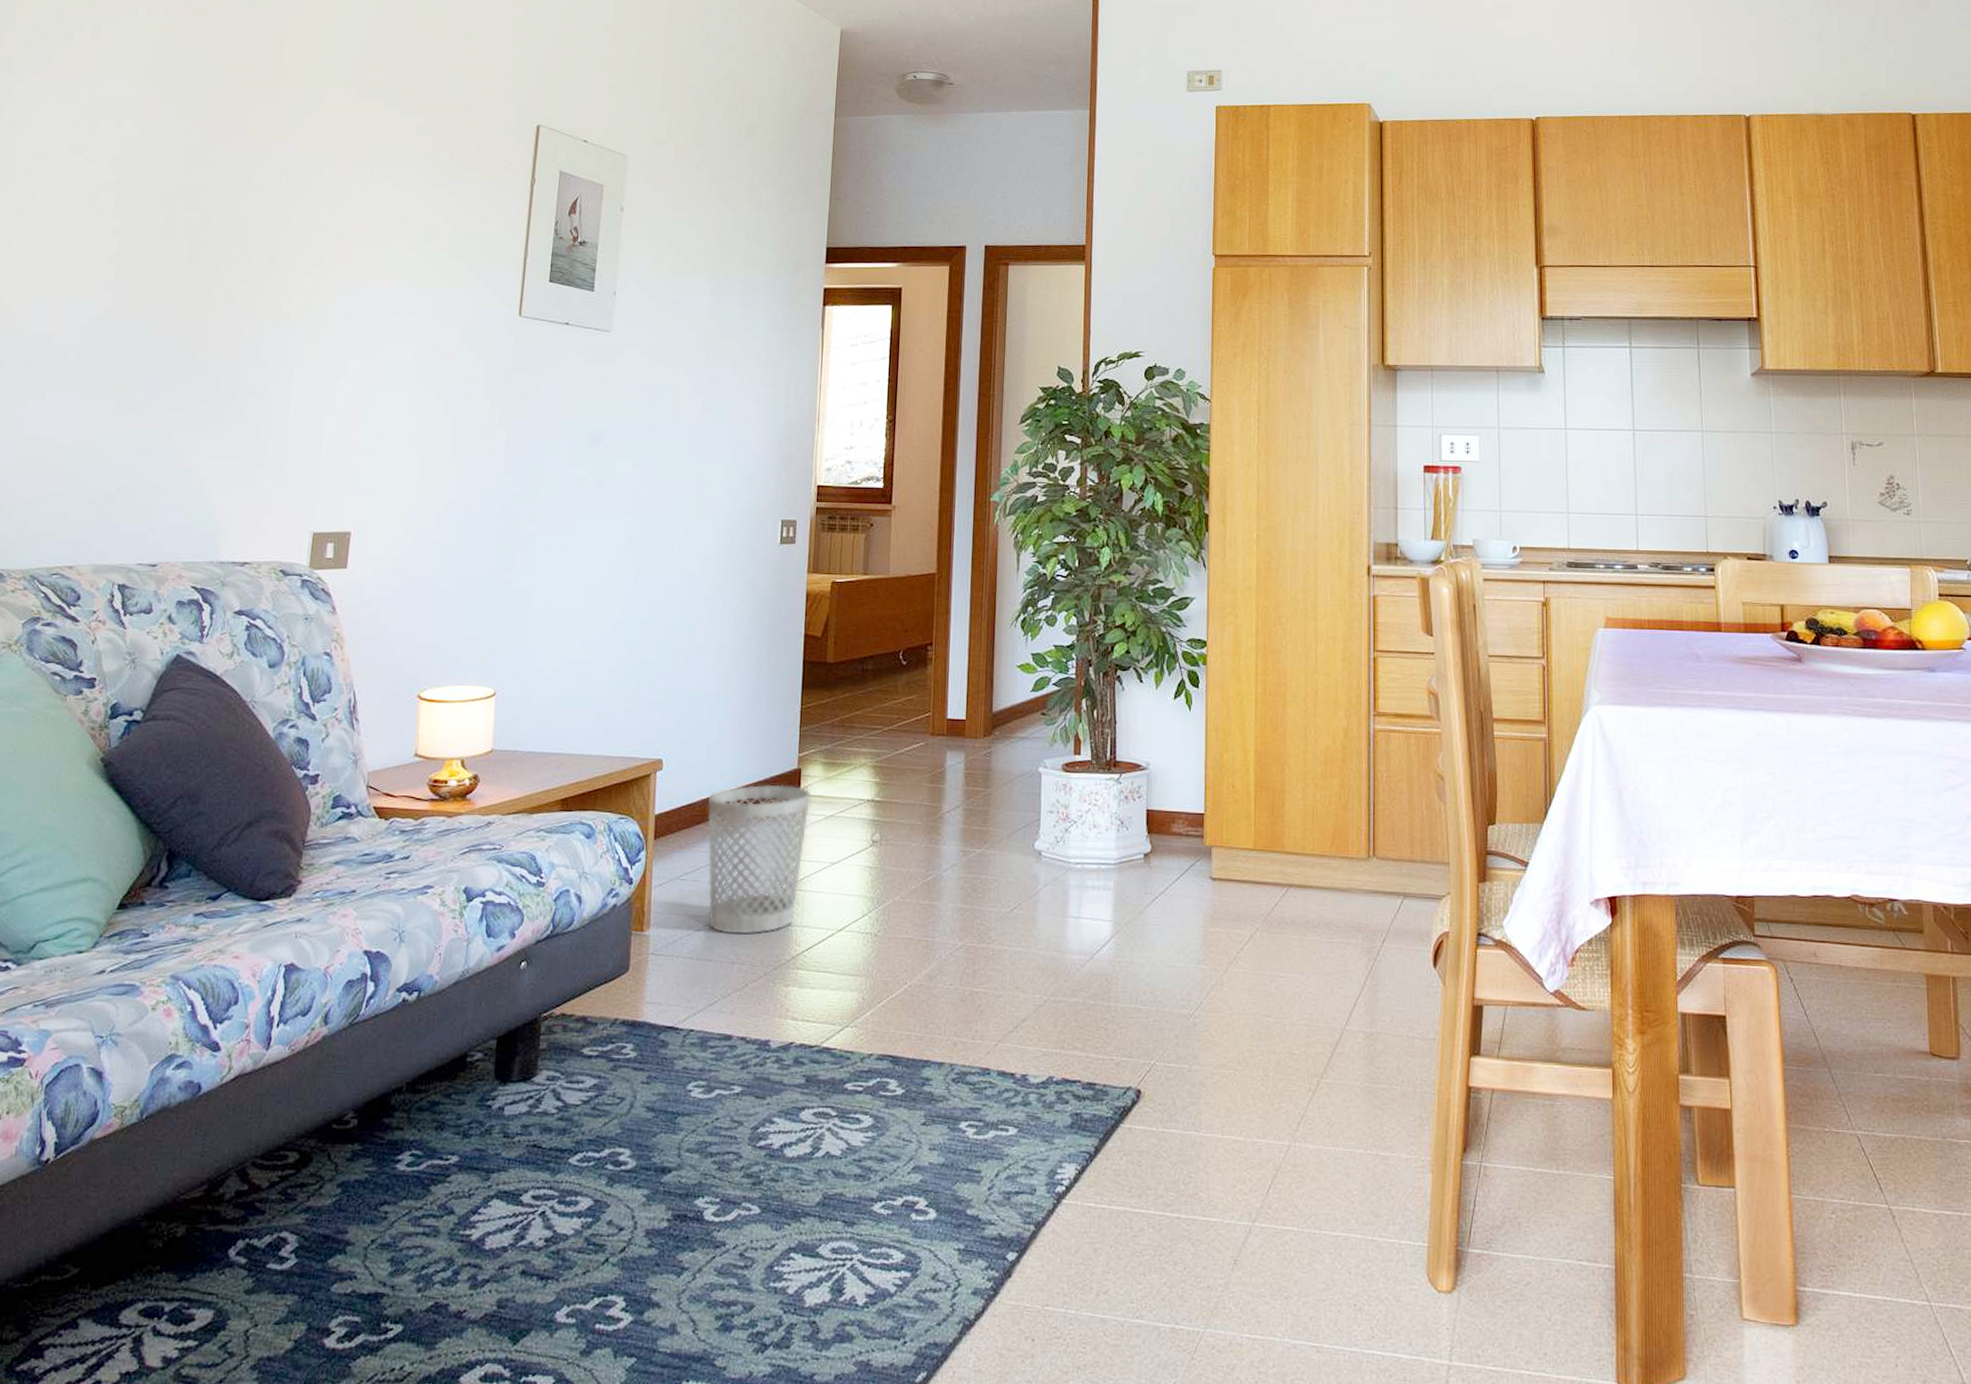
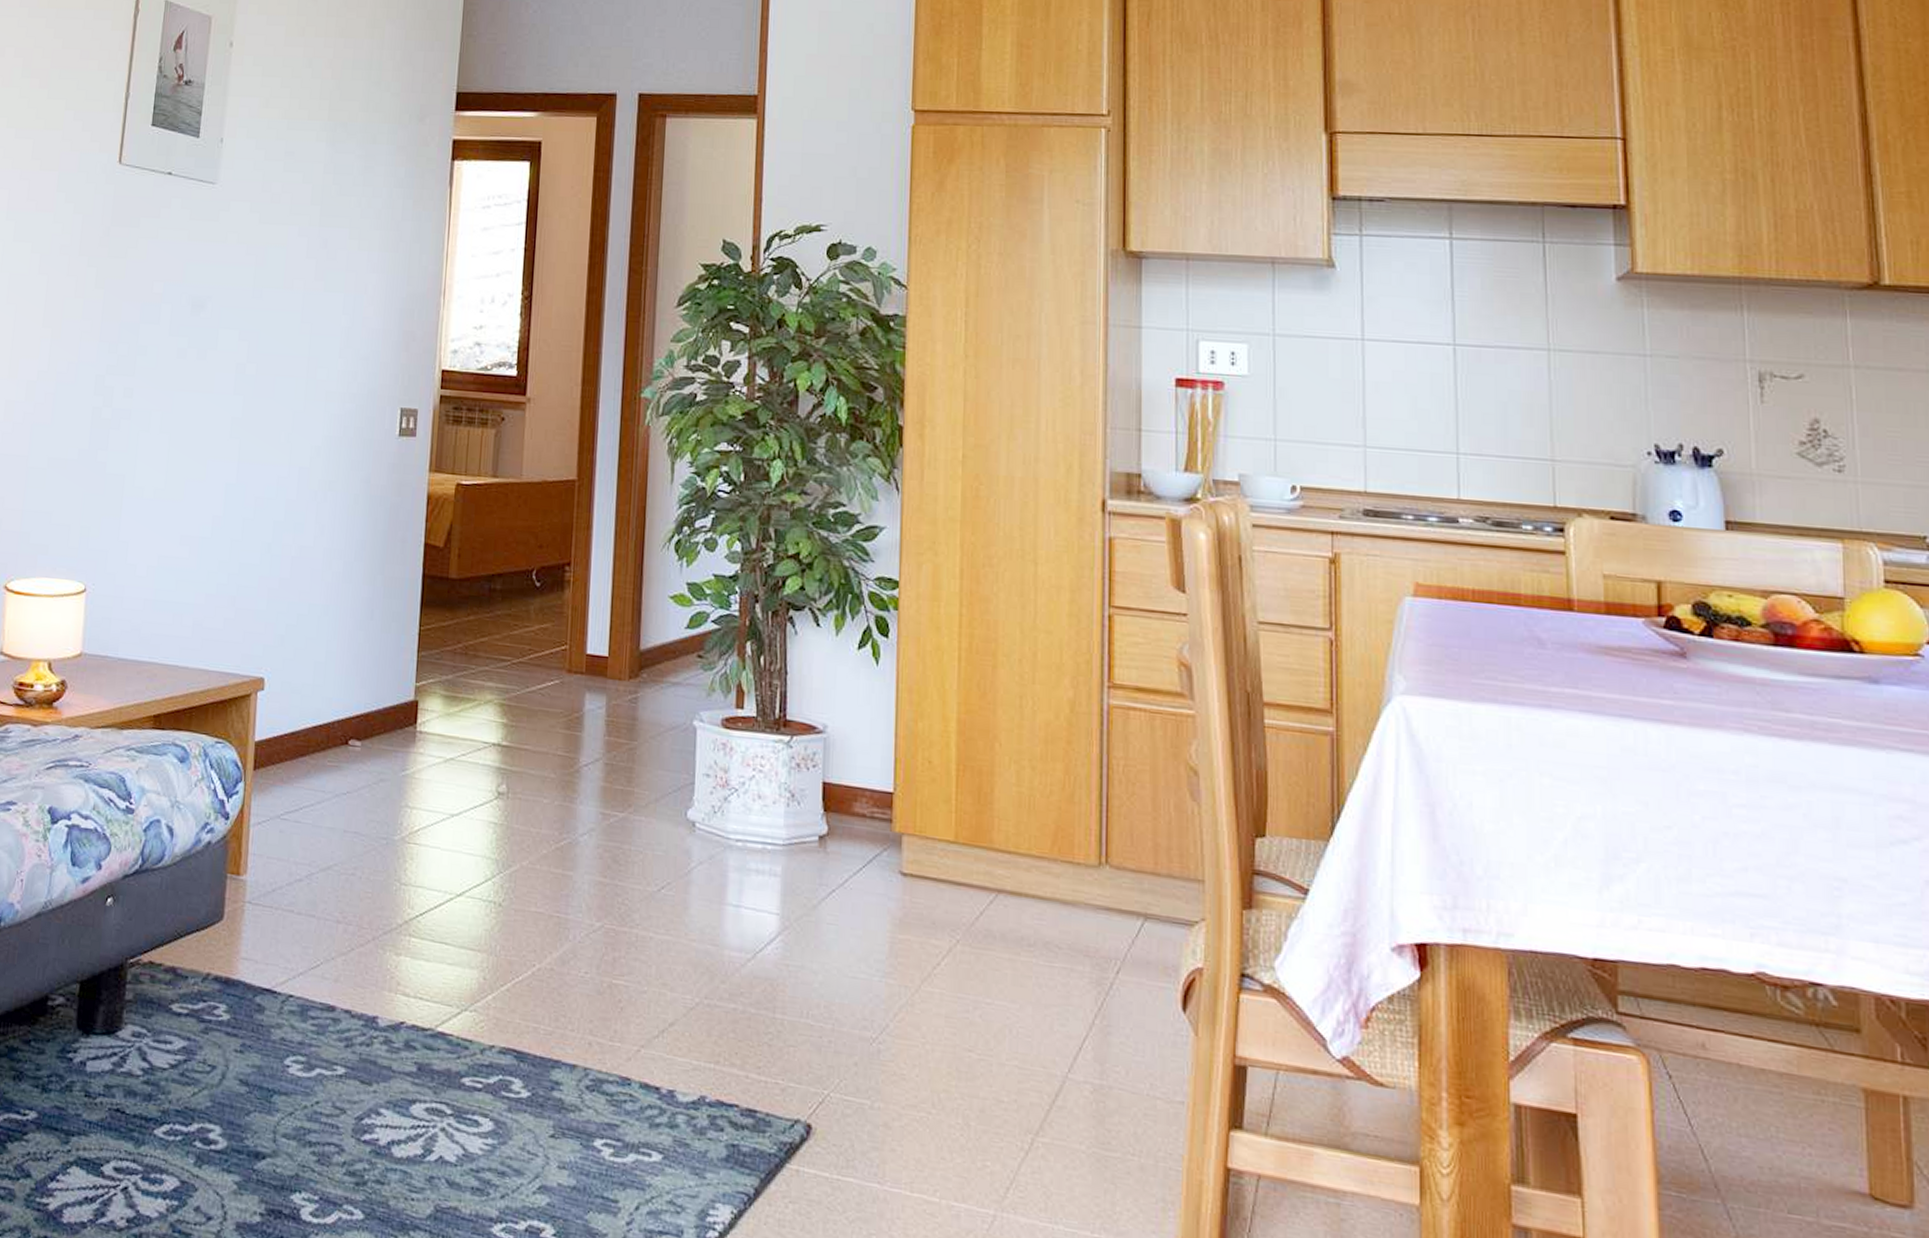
wastebasket: present [707,784,811,935] -> none [311,715,428,891]

